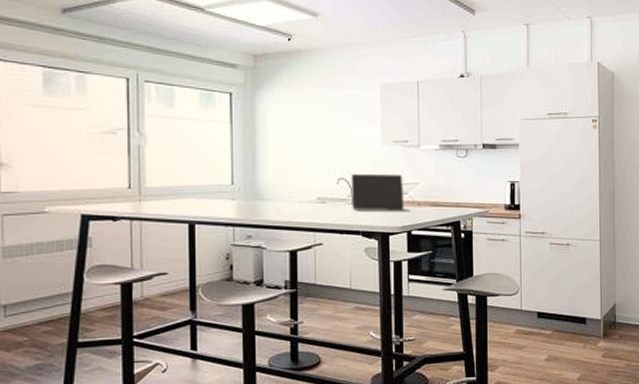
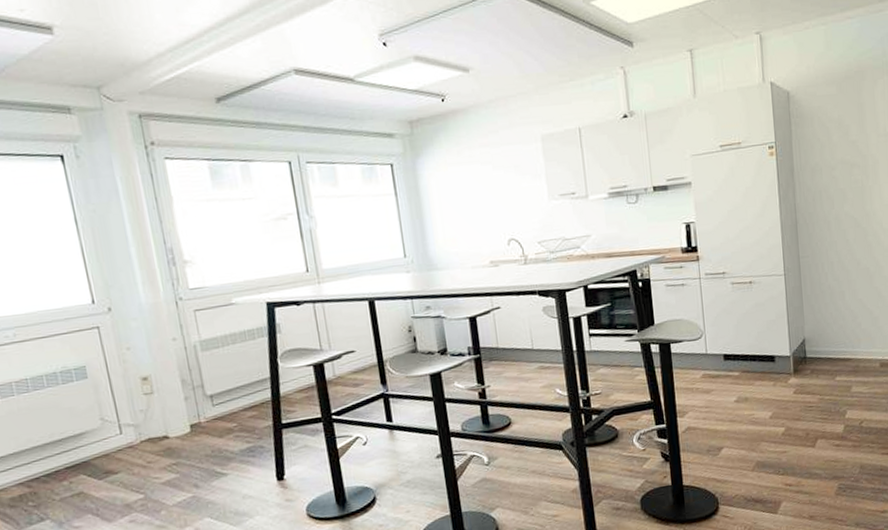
laptop: present [351,173,411,213] -> none [521,229,585,272]

